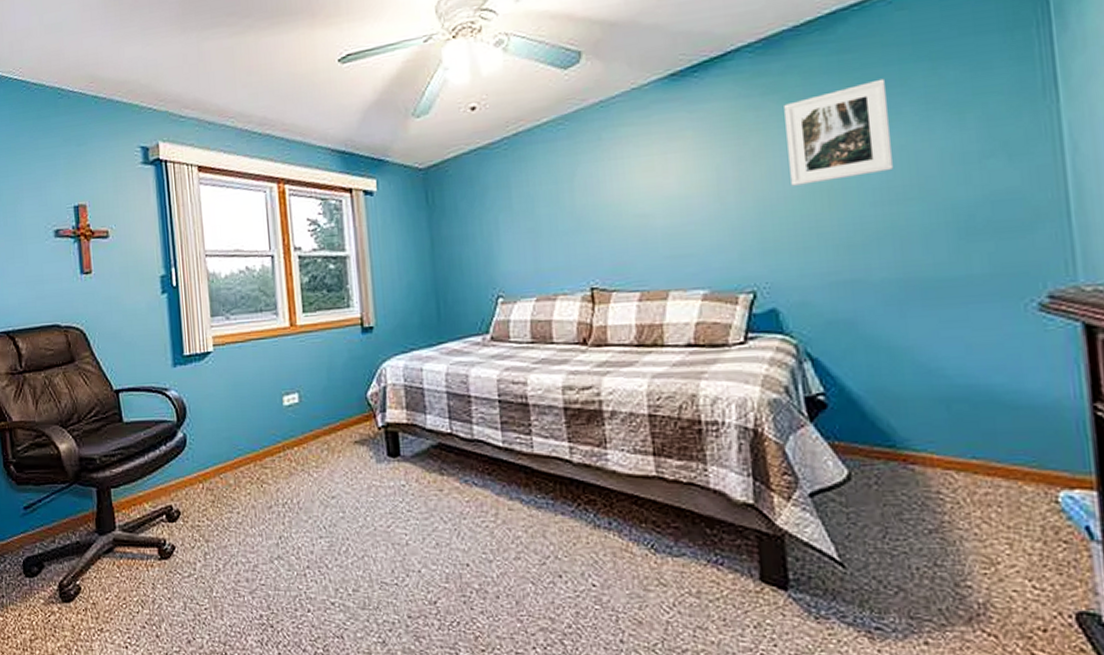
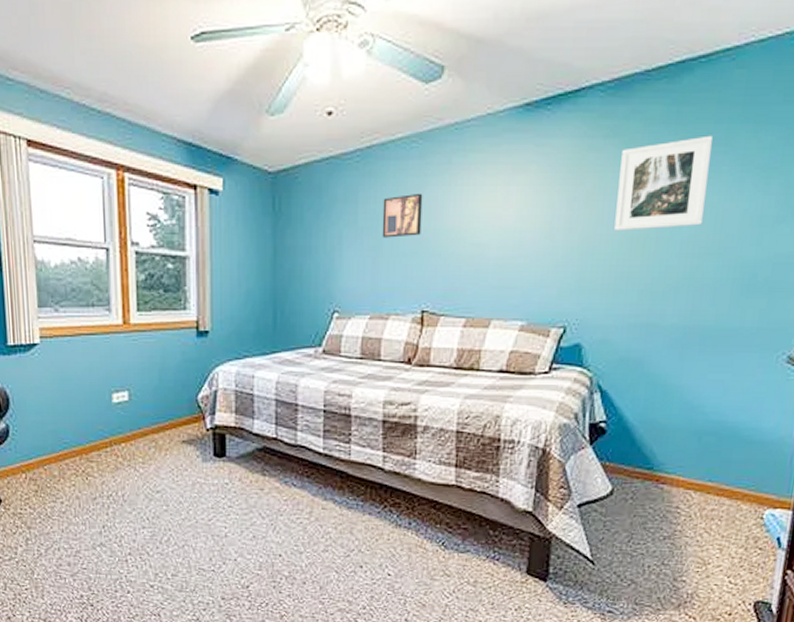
wall art: none [535,171,580,219] -> present [382,193,423,238]

